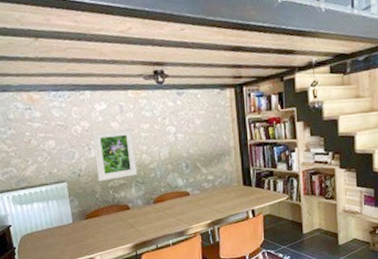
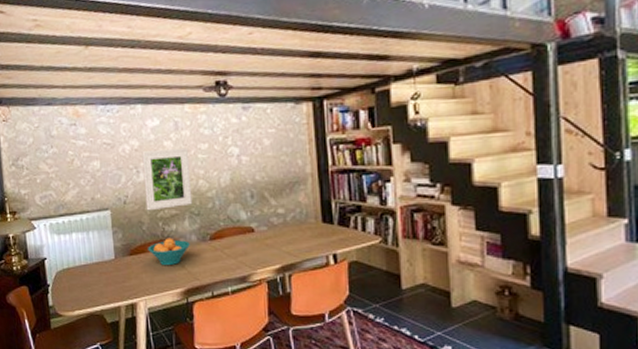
fruit bowl: none [101,203,137,227] -> present [148,238,190,266]

